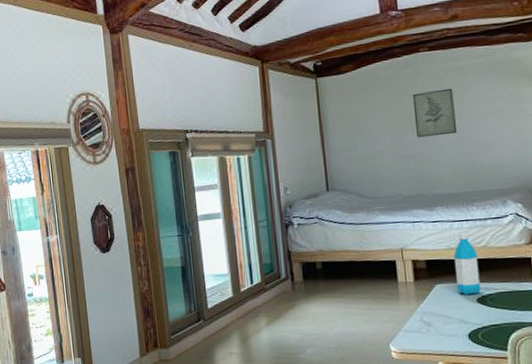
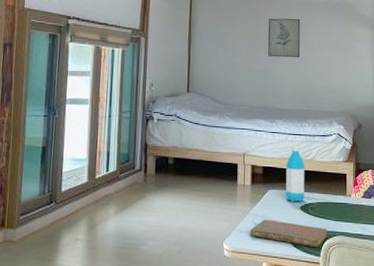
notebook: none [419,316,515,342] -> present [250,219,328,248]

